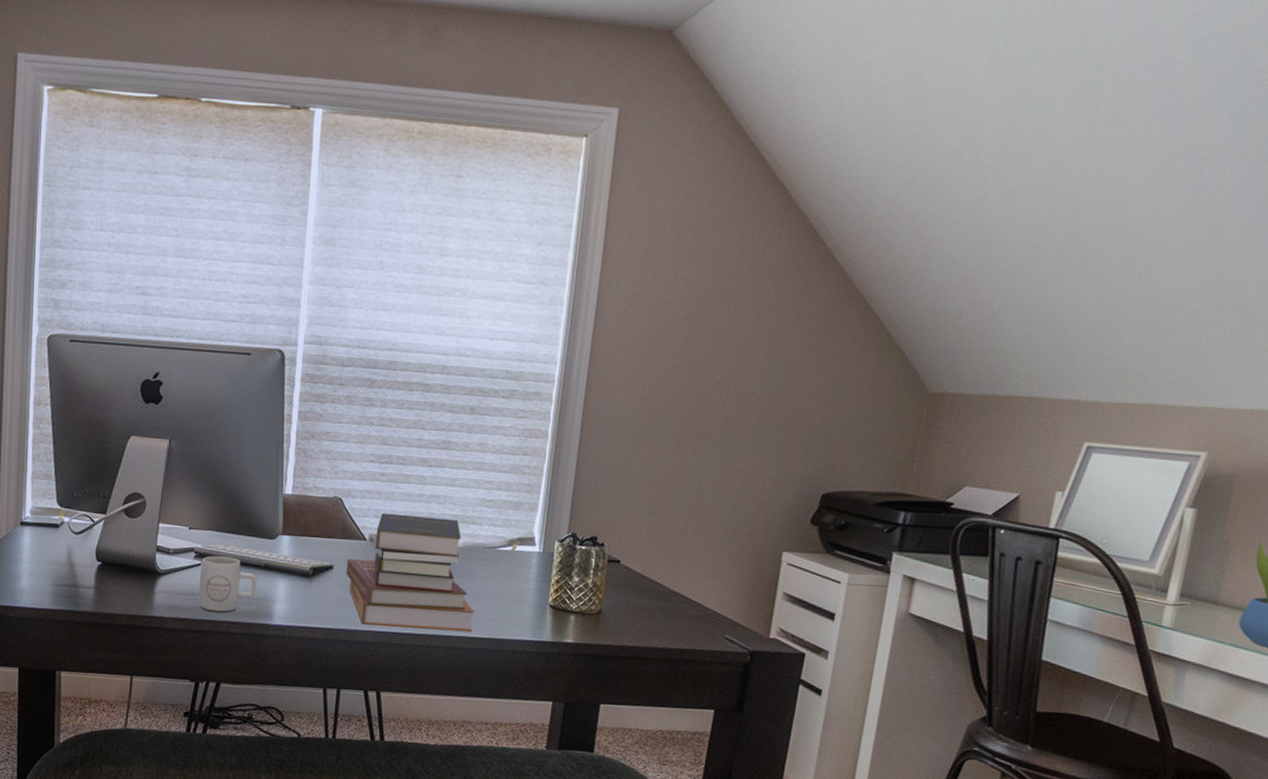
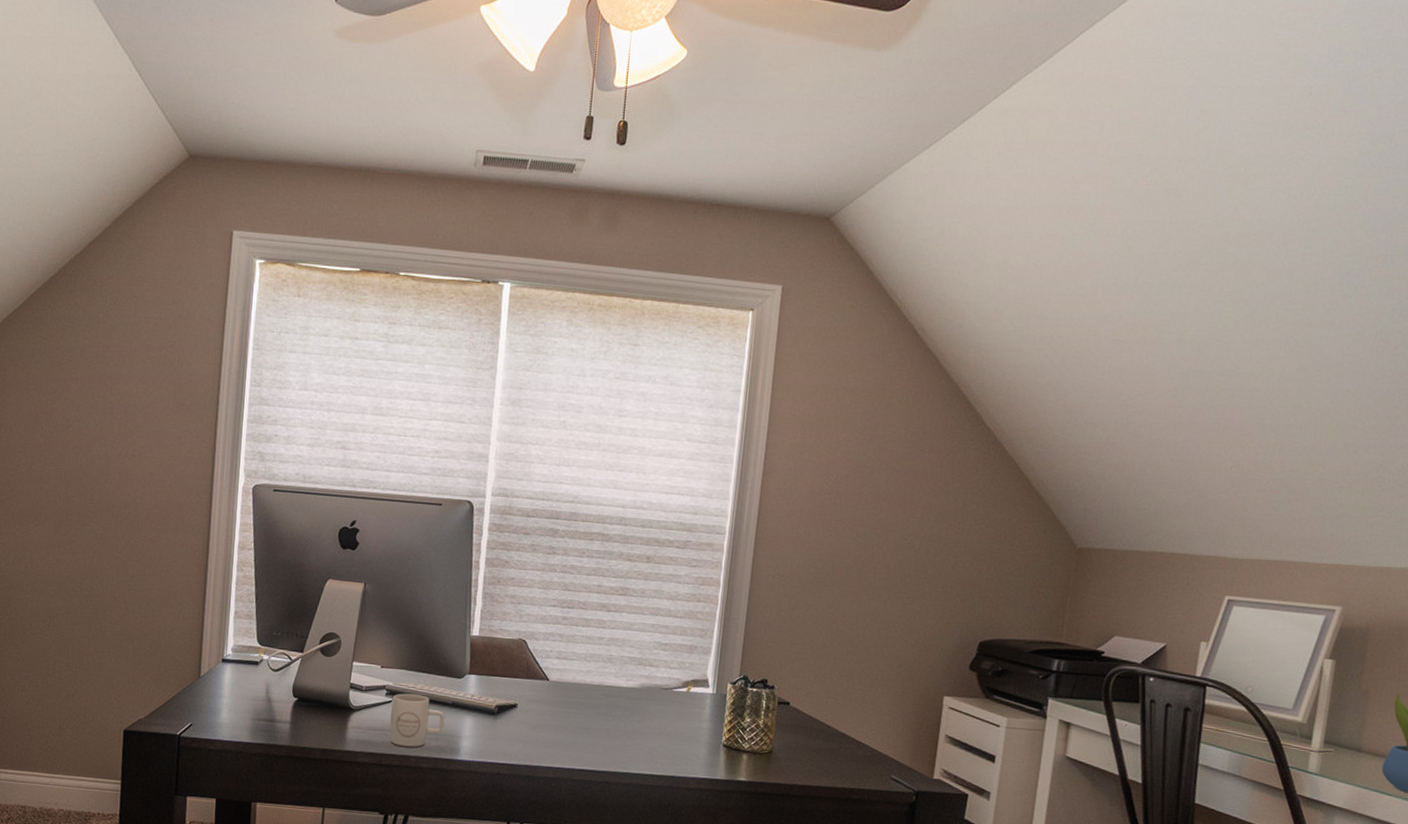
books: present [346,512,474,631] -> none [529,654,651,769]

